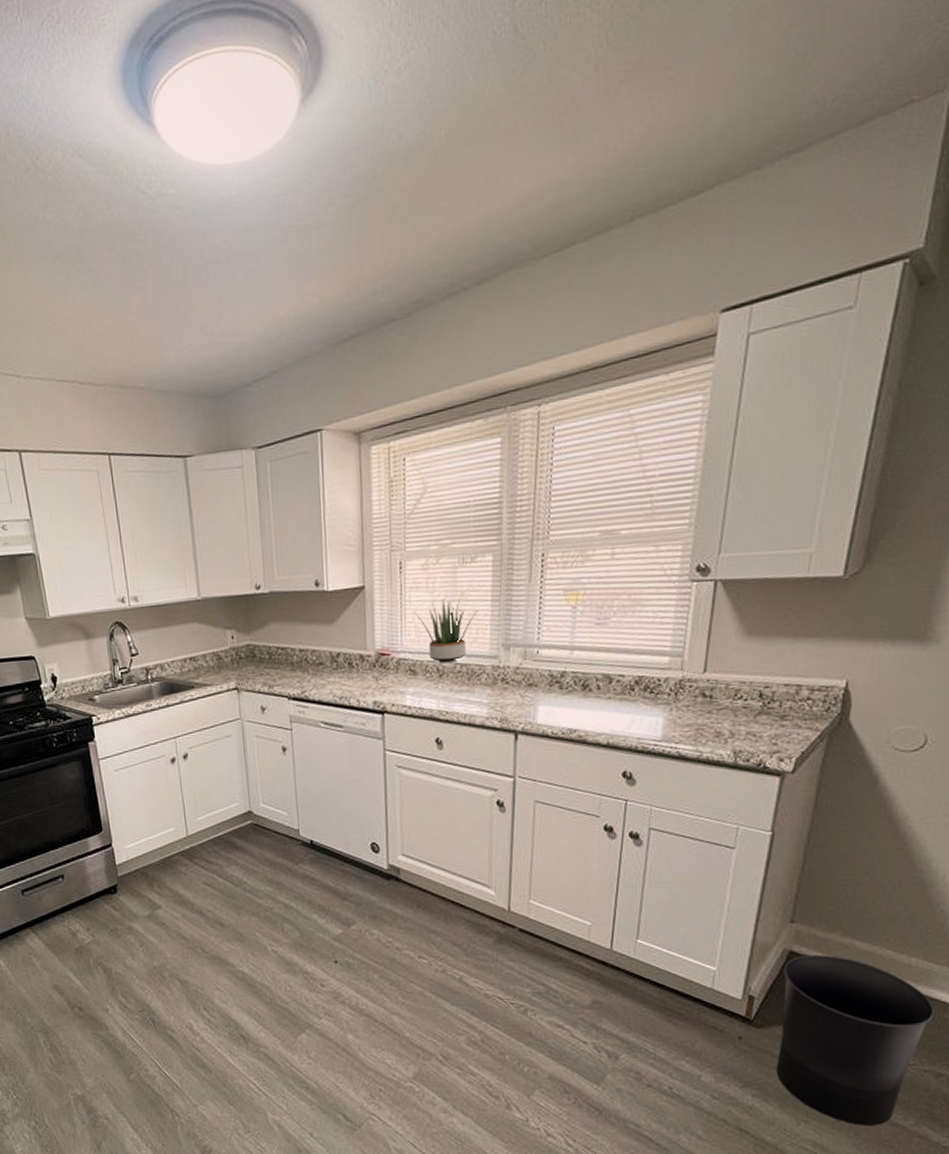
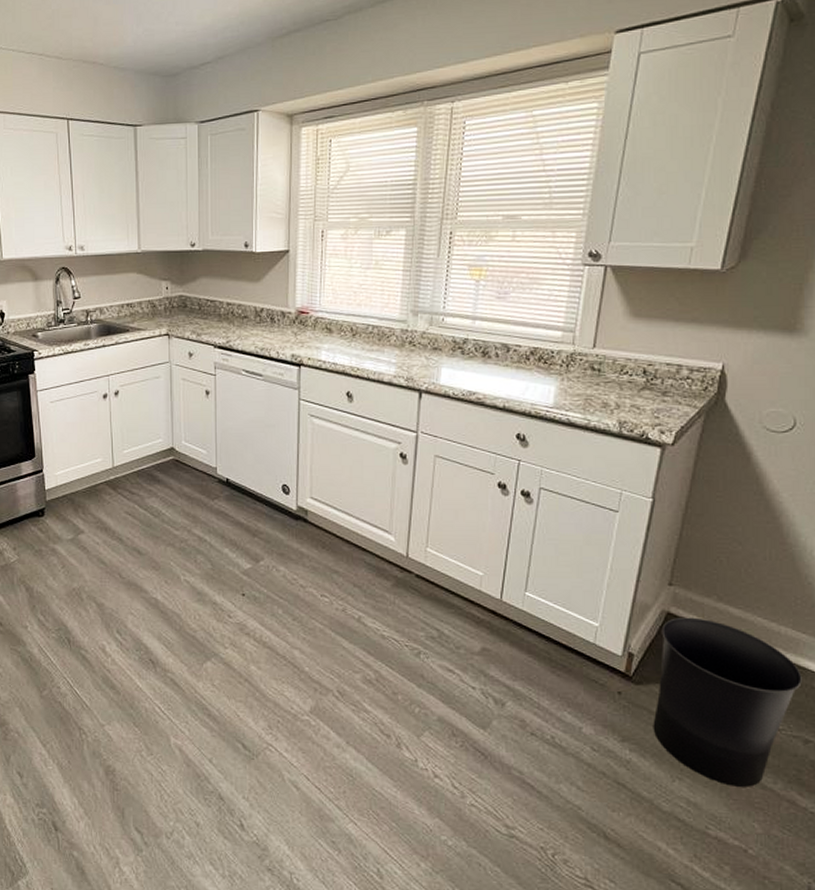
potted plant: present [414,599,479,663] -> none [333,266,391,323]

